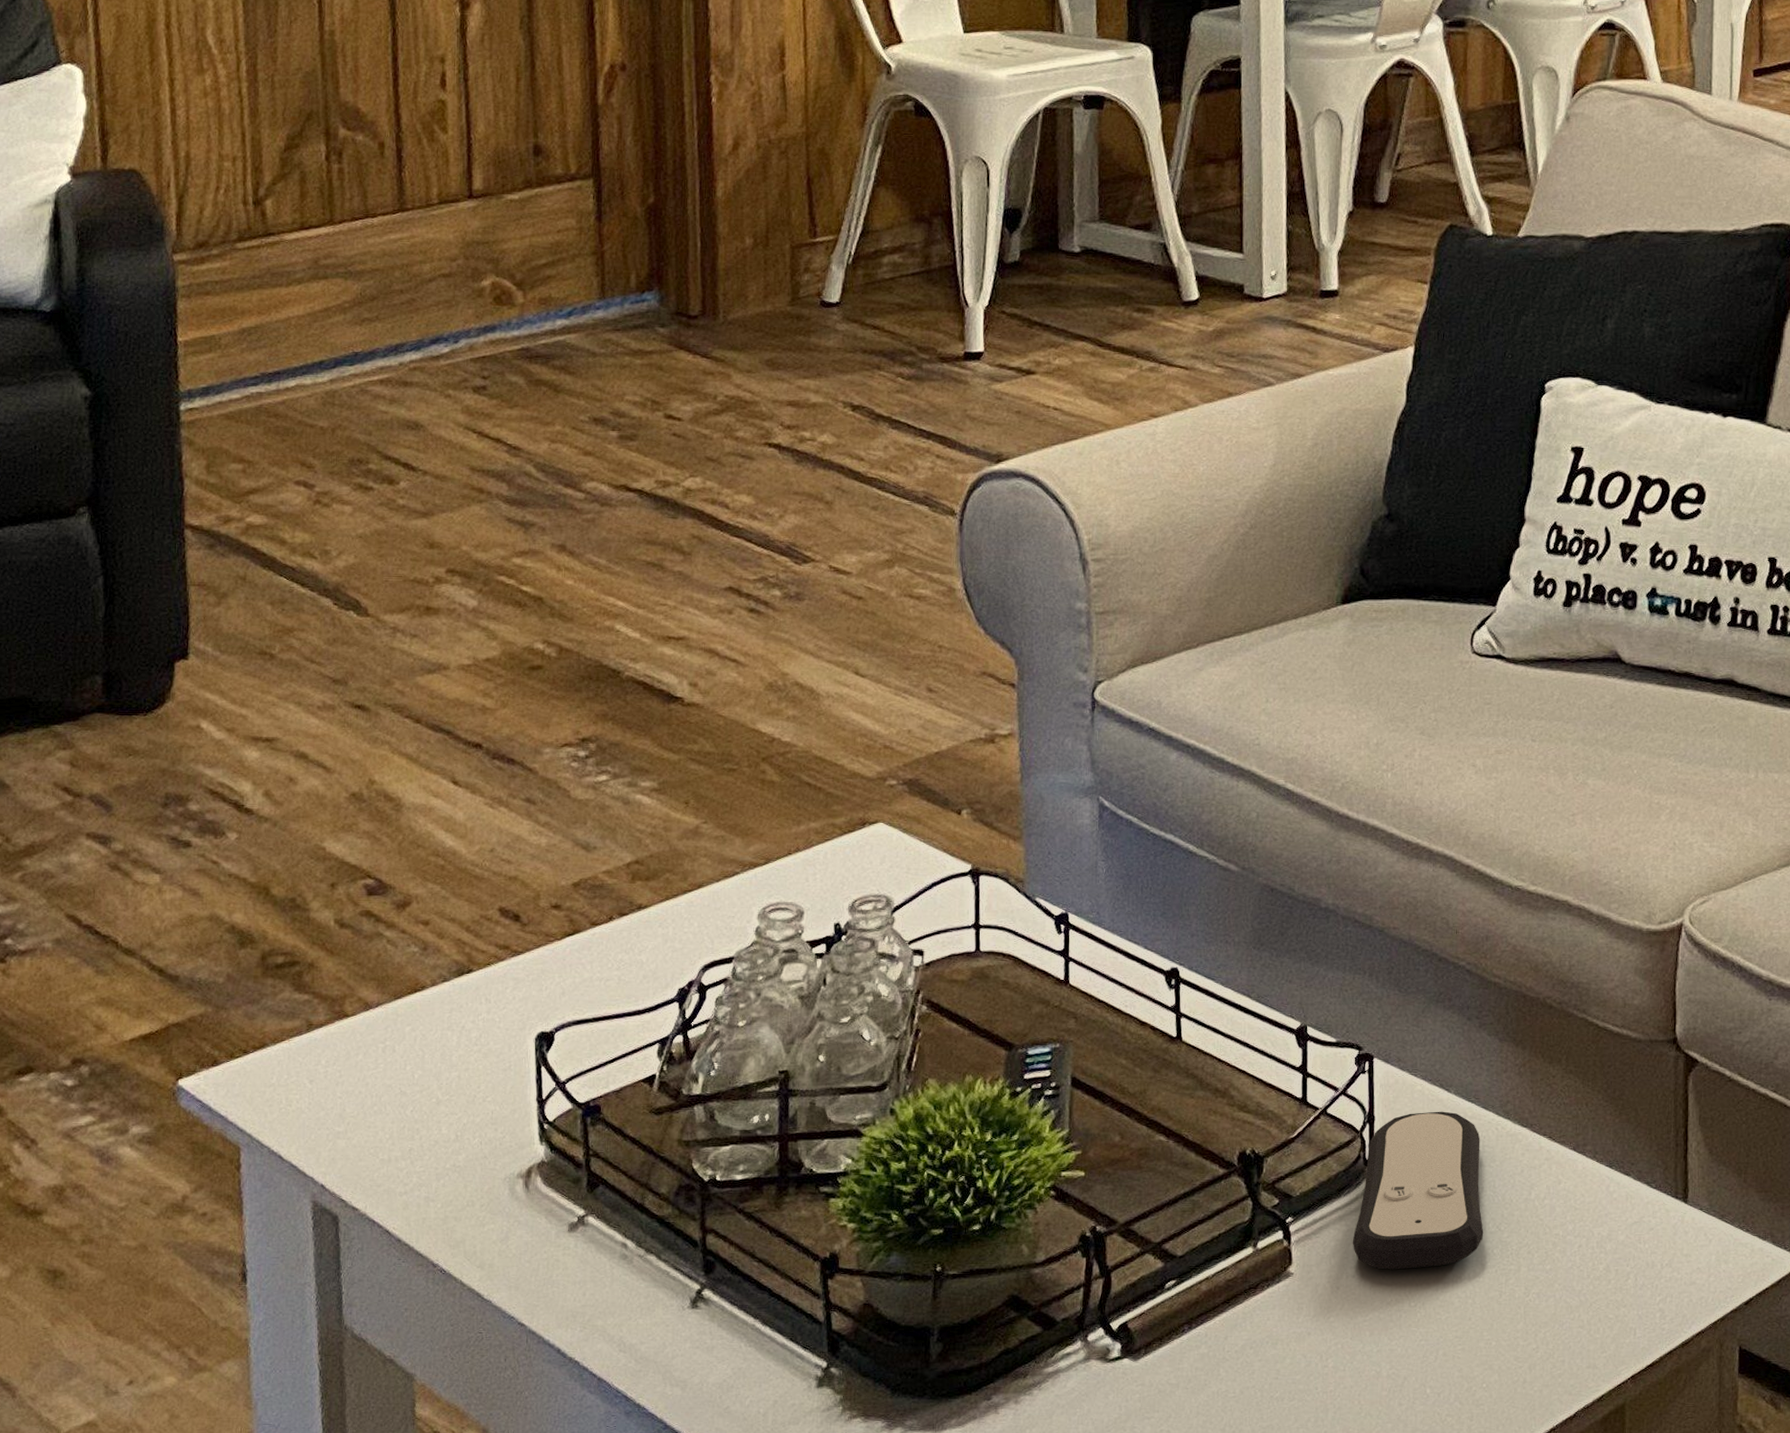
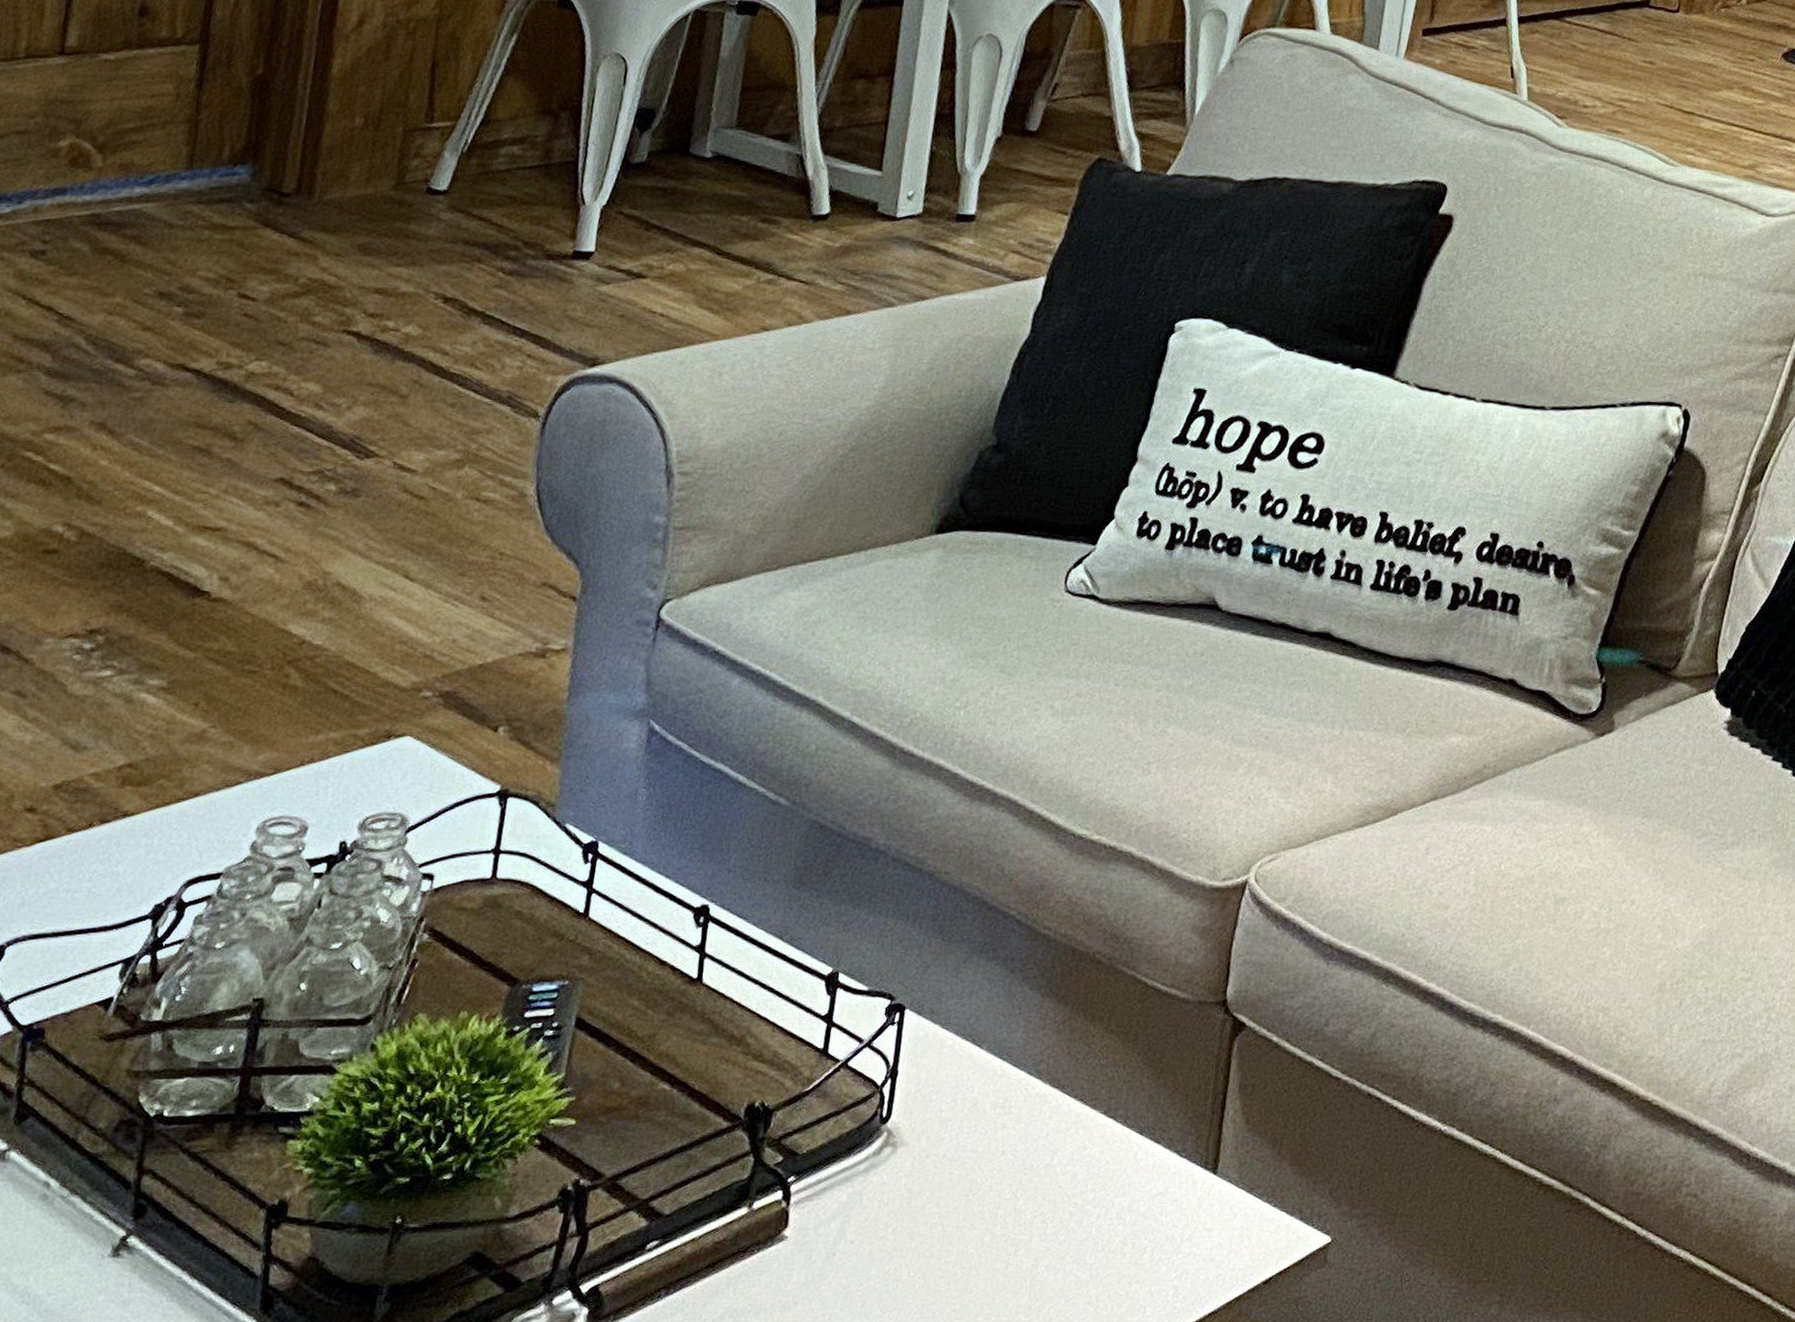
remote control: present [1352,1111,1484,1270] -> none [855,1068,1008,1236]

